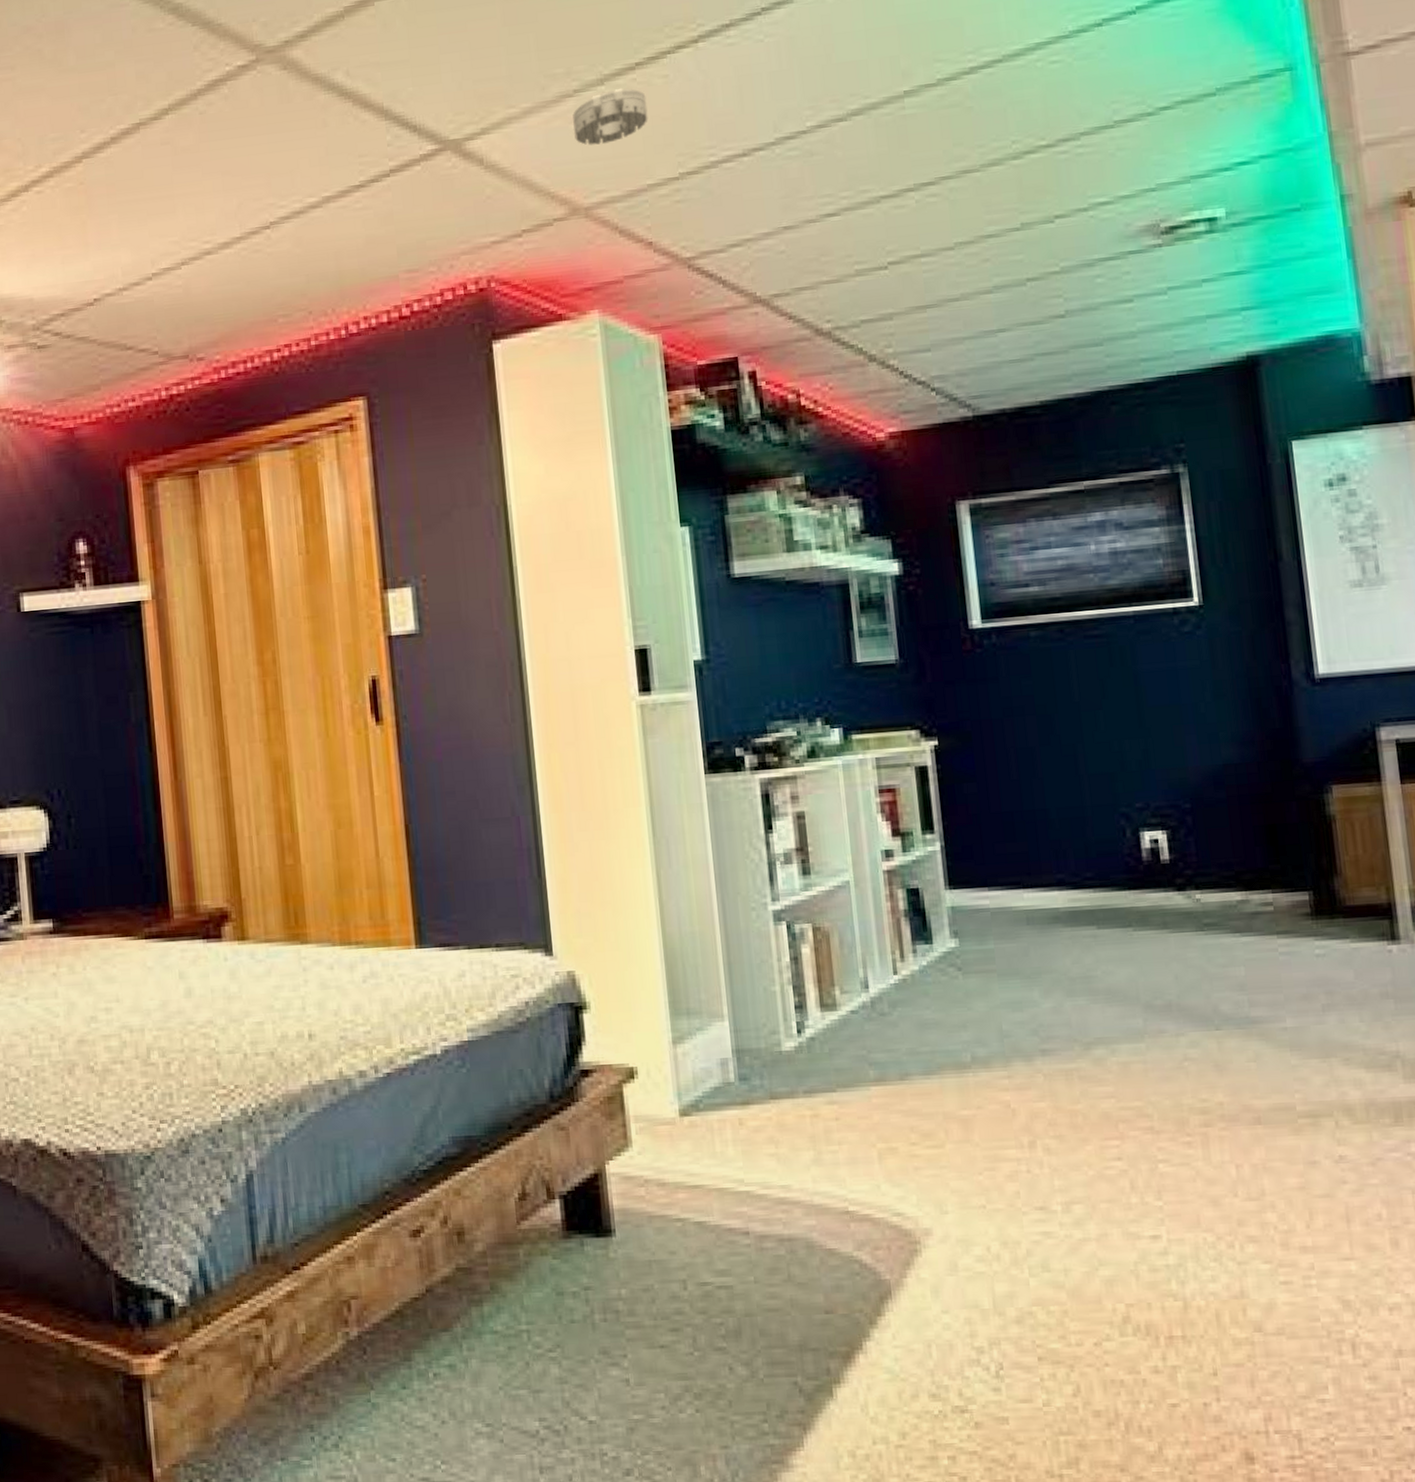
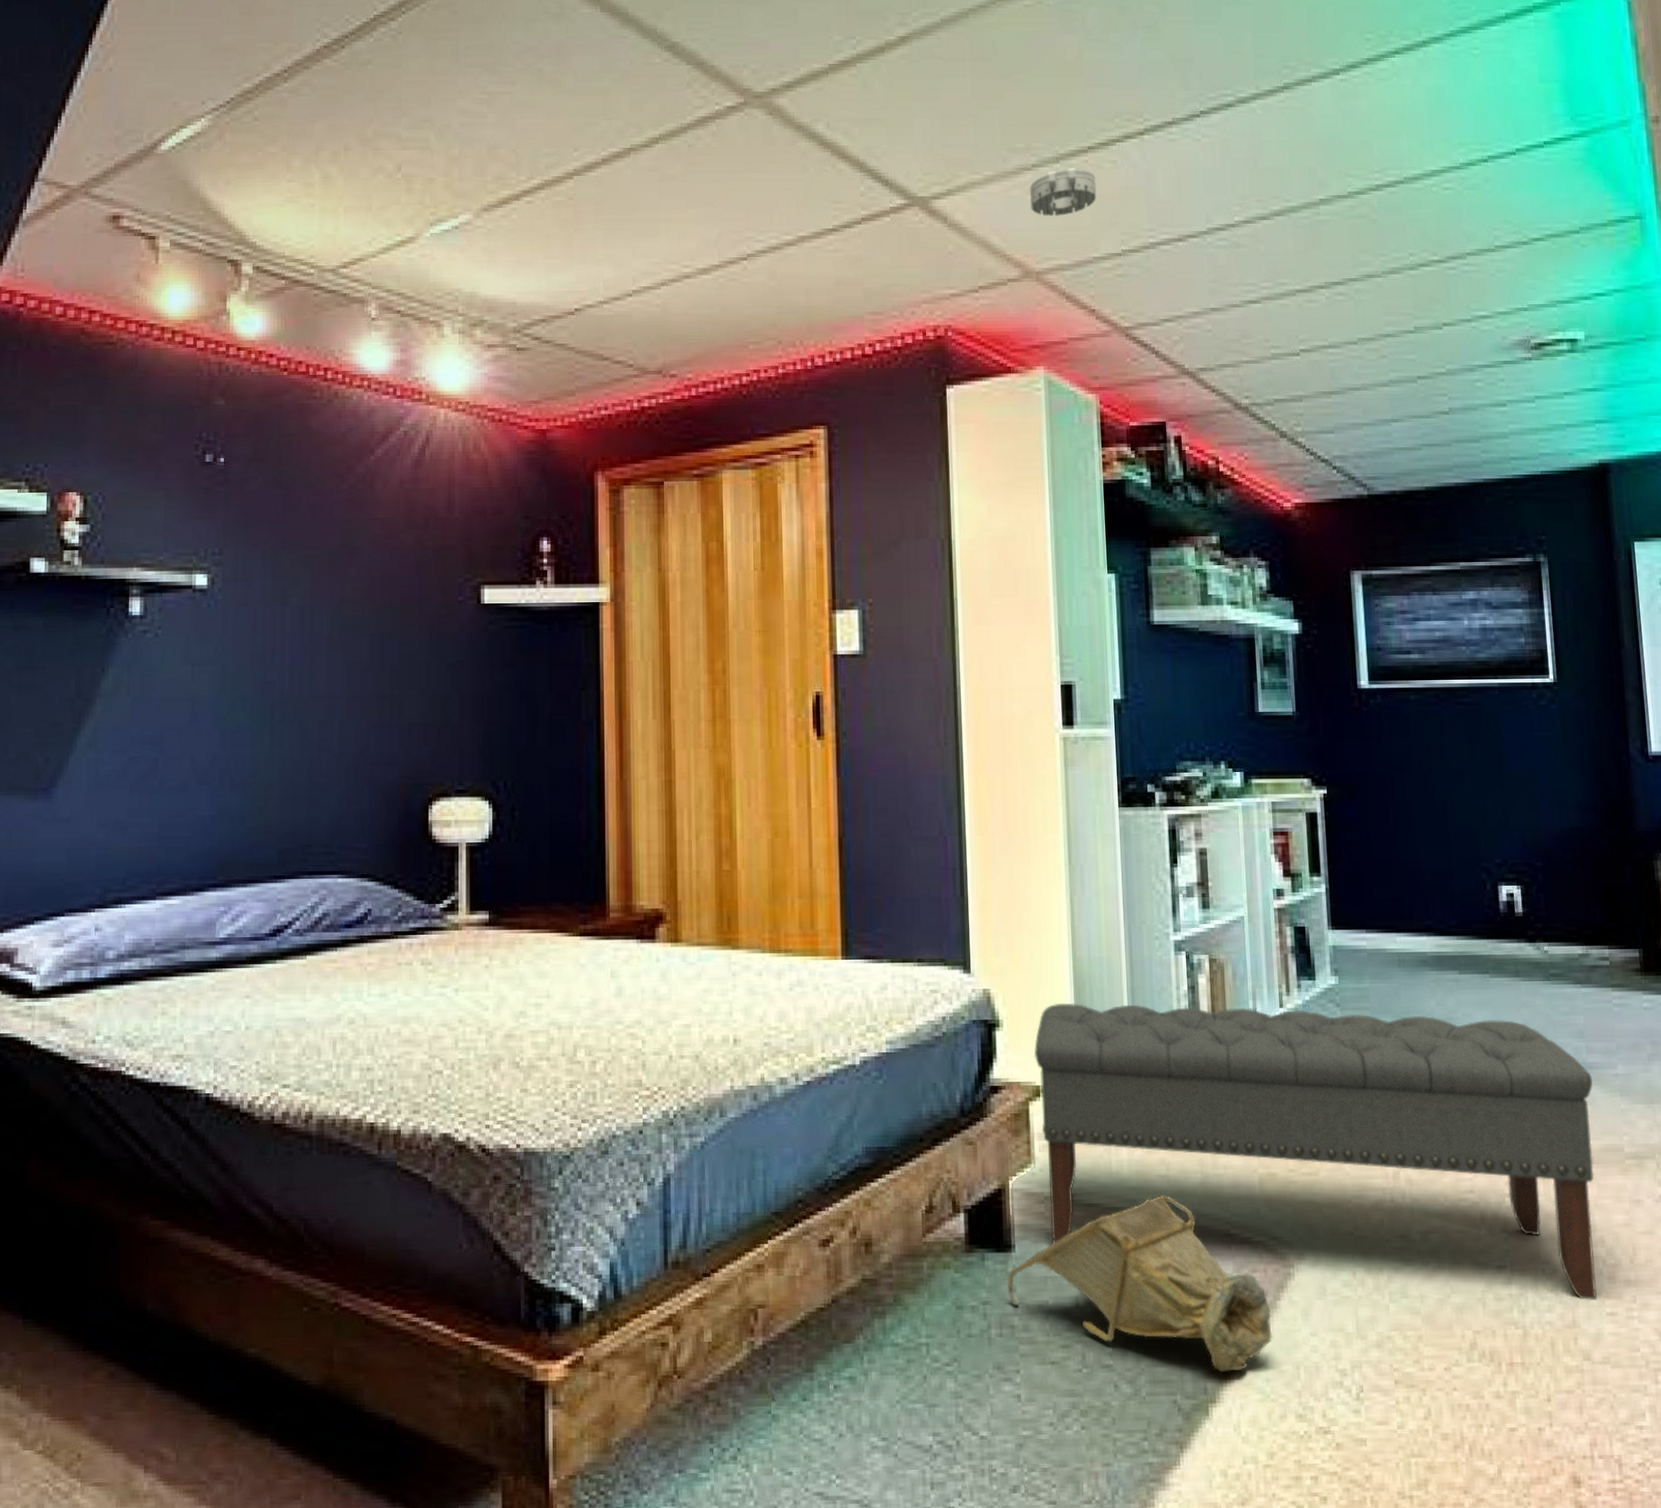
bag: none [609,1173,901,1353] -> present [1007,1195,1273,1373]
bench: none [625,975,1268,1269] -> present [1034,1003,1597,1300]

